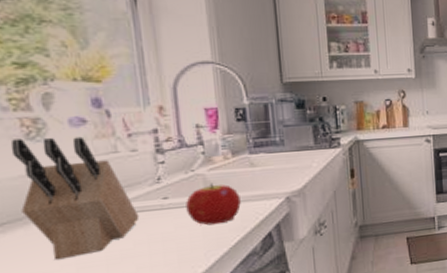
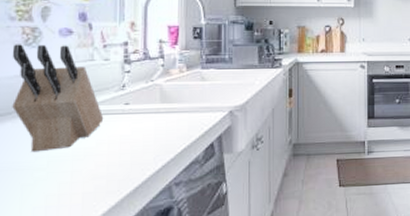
fruit: present [186,183,241,226] -> none [143,93,190,132]

